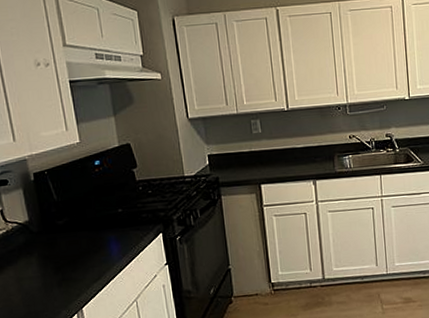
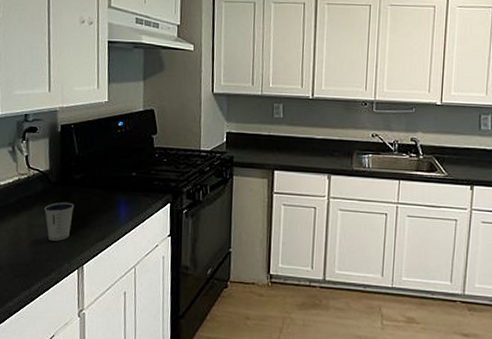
dixie cup: none [30,249,63,291] -> present [44,202,75,241]

